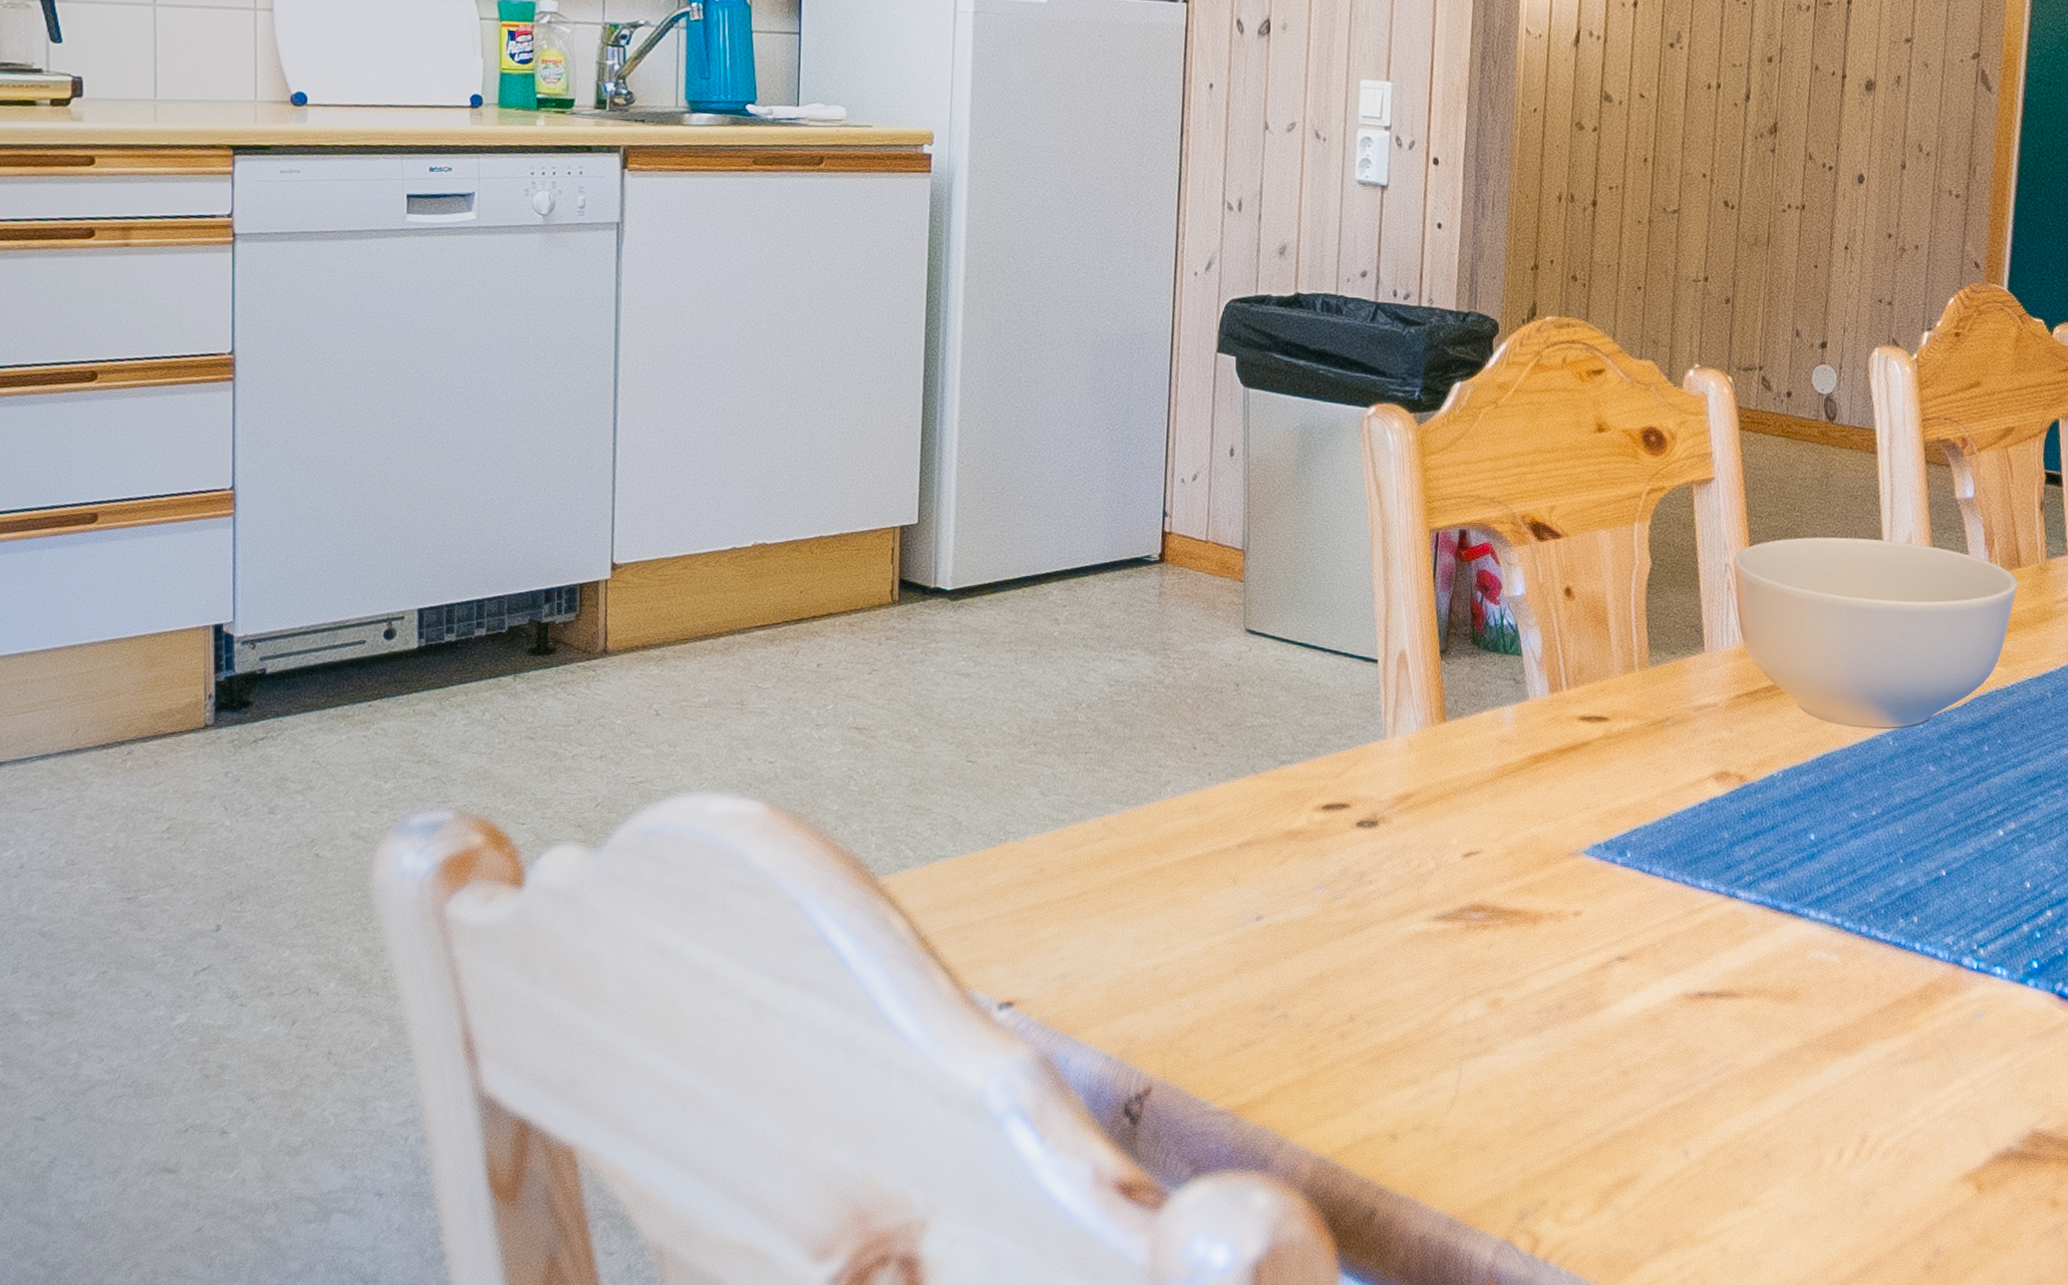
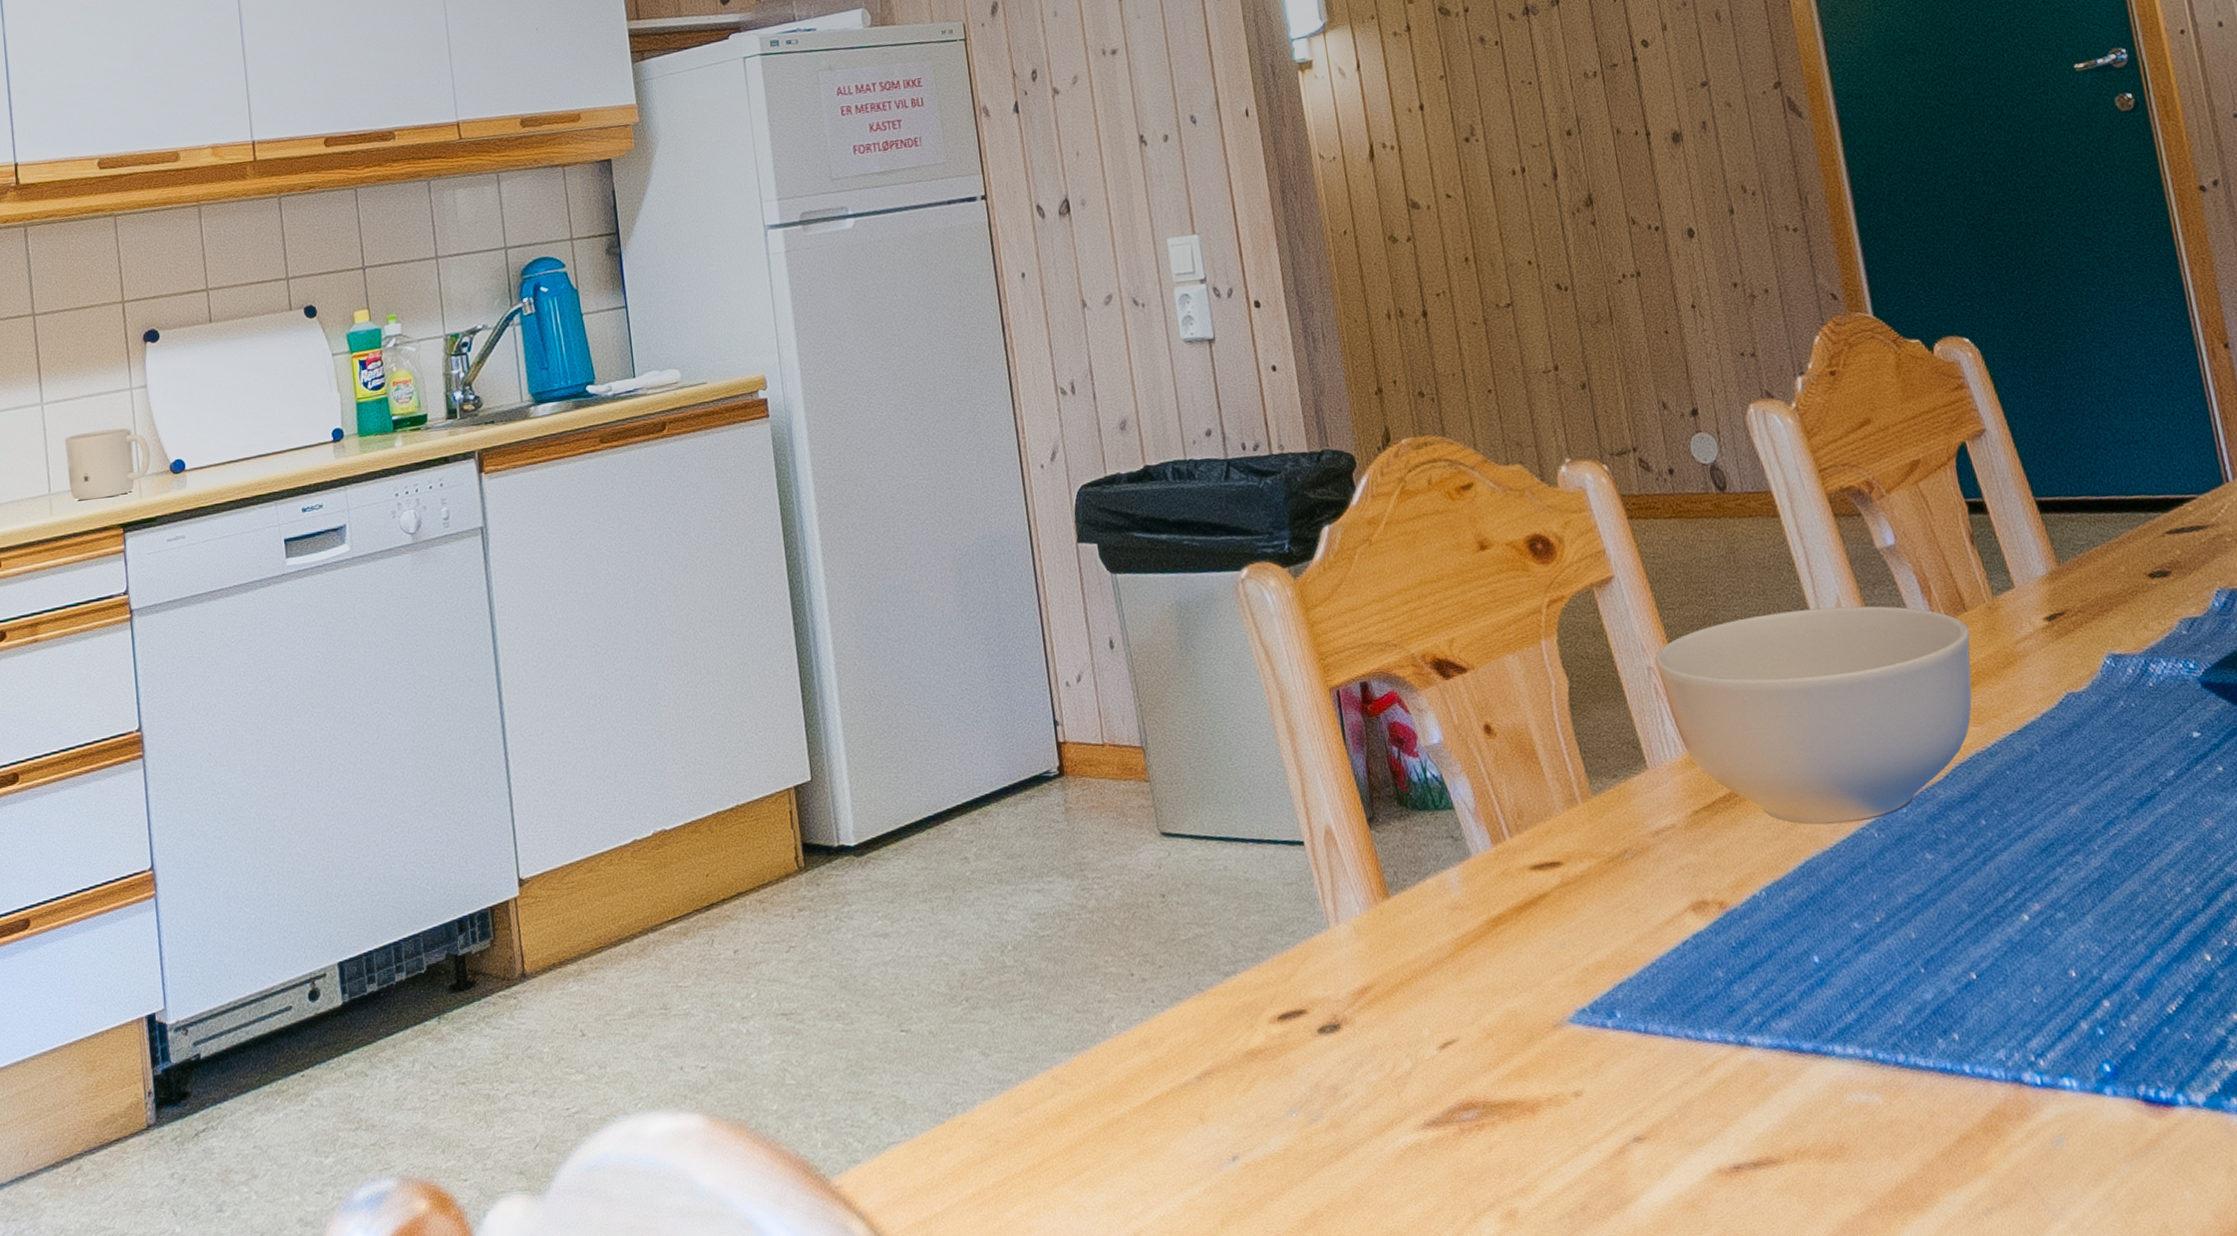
mug: none [176,44,271,116] -> present [64,428,151,501]

